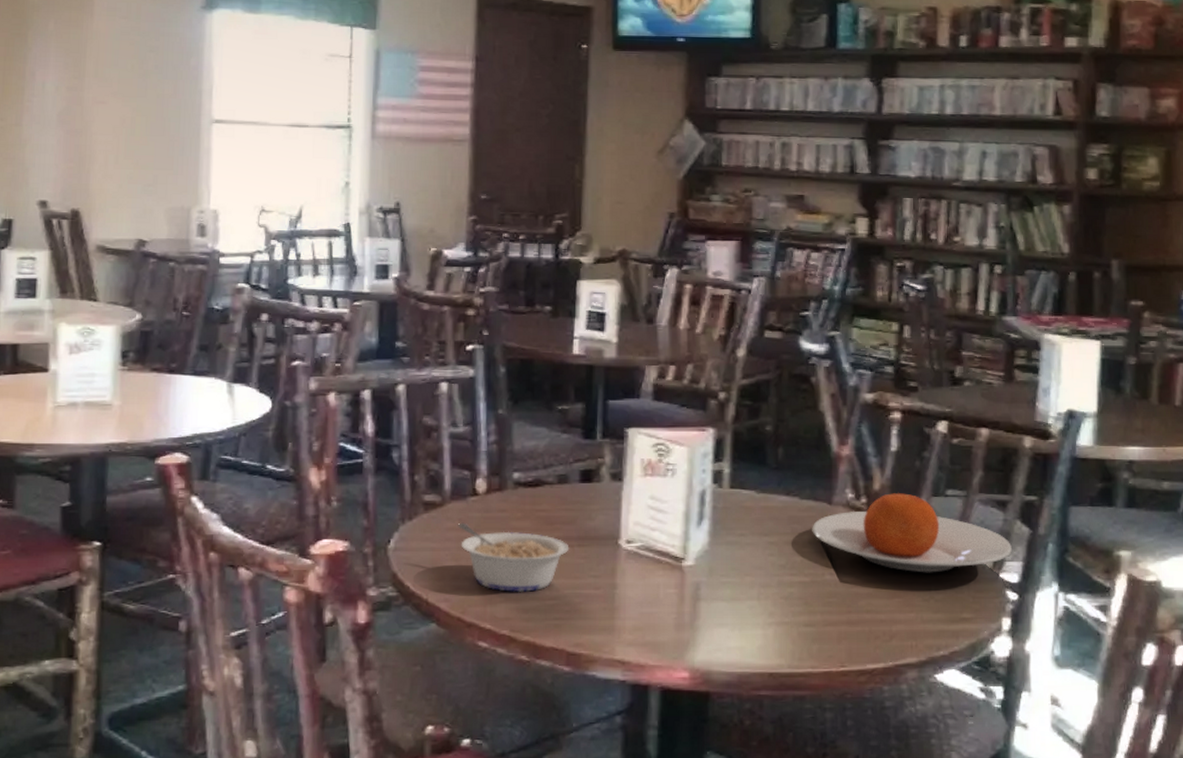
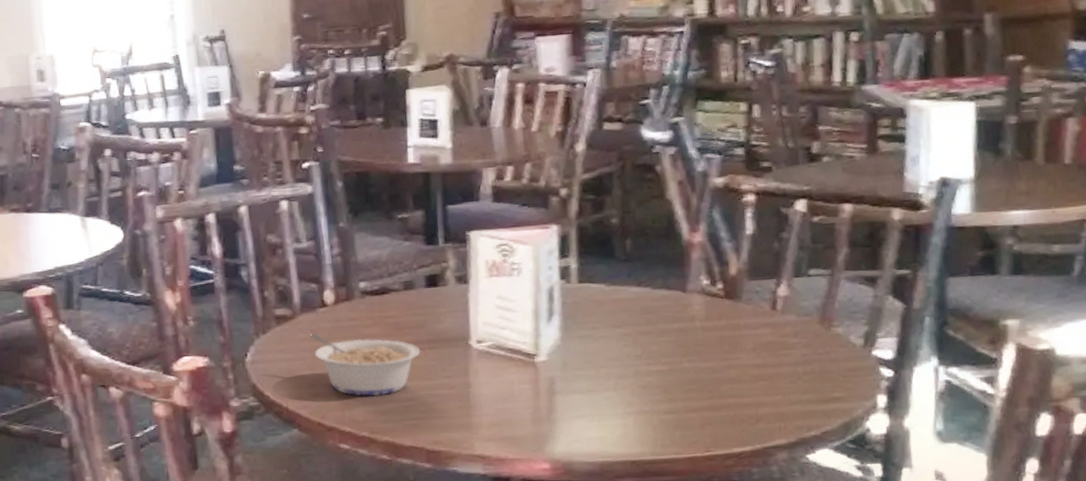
plate: present [812,493,1012,573] -> none [666,276,884,355]

